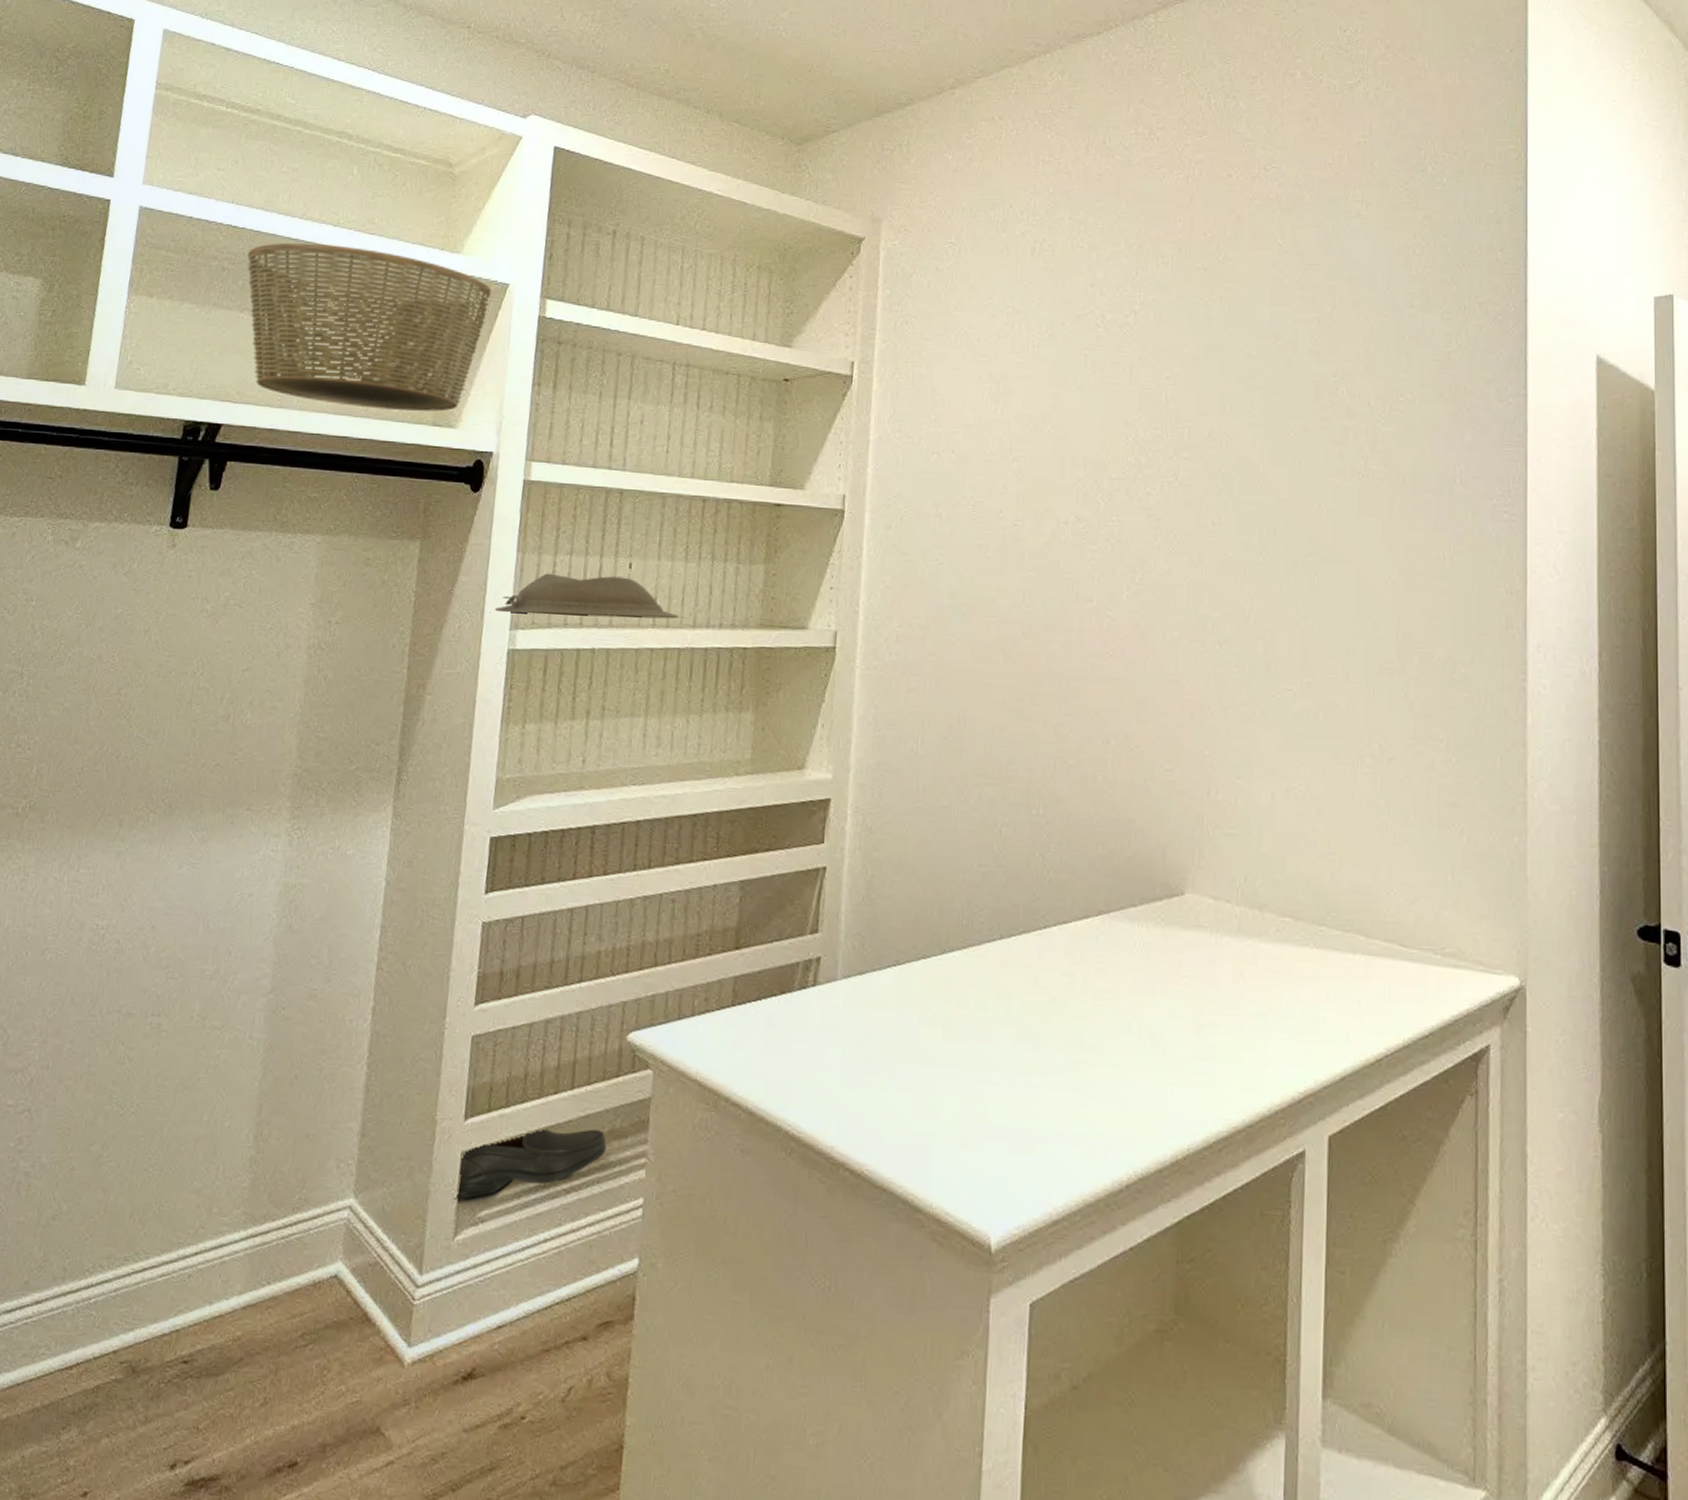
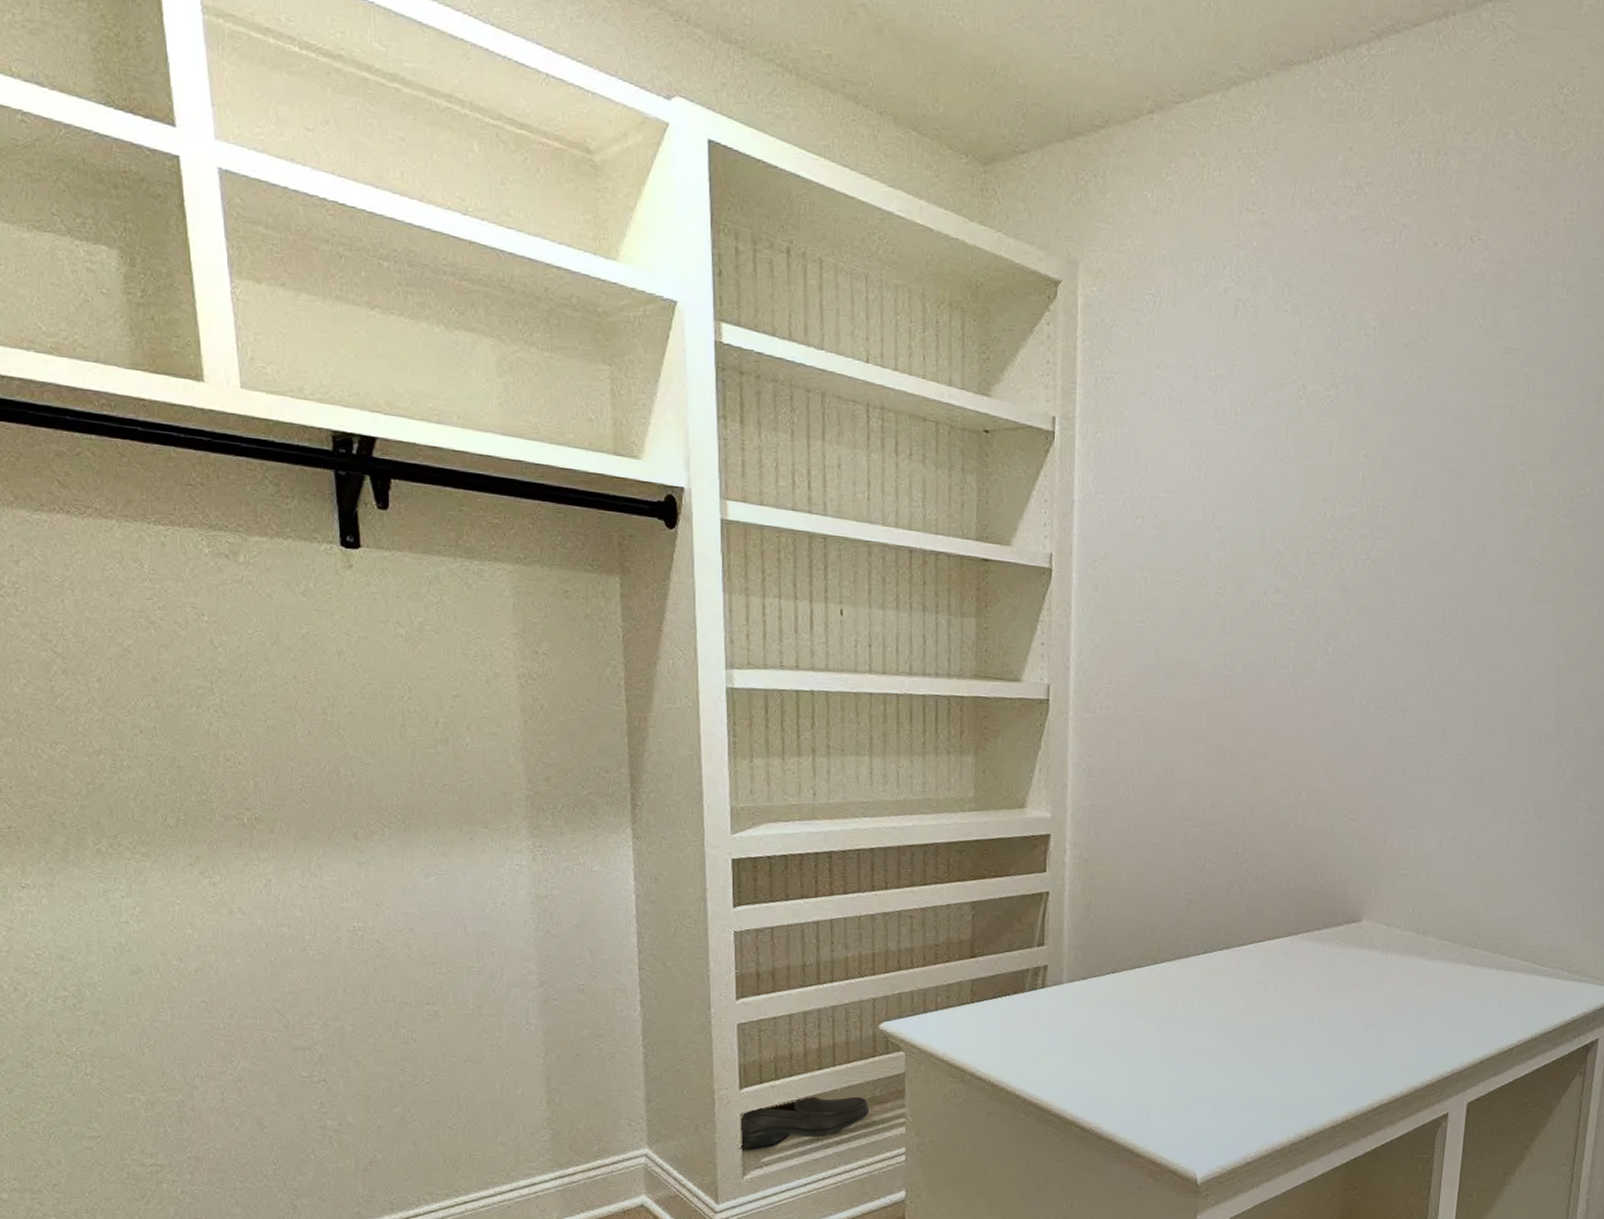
basket: present [246,242,493,412] -> none [364,229,660,440]
hat: present [494,573,679,619] -> none [707,615,895,666]

